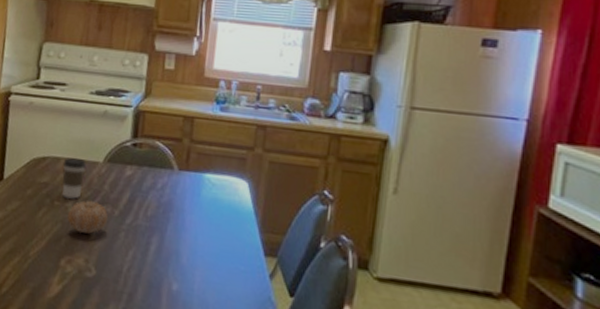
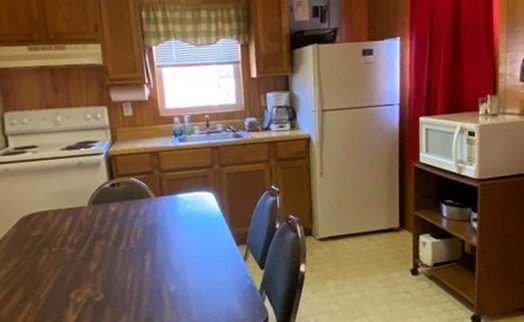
coffee cup: present [62,157,86,199] -> none [51,207,75,243]
fruit: present [67,200,108,234] -> none [67,240,104,269]

